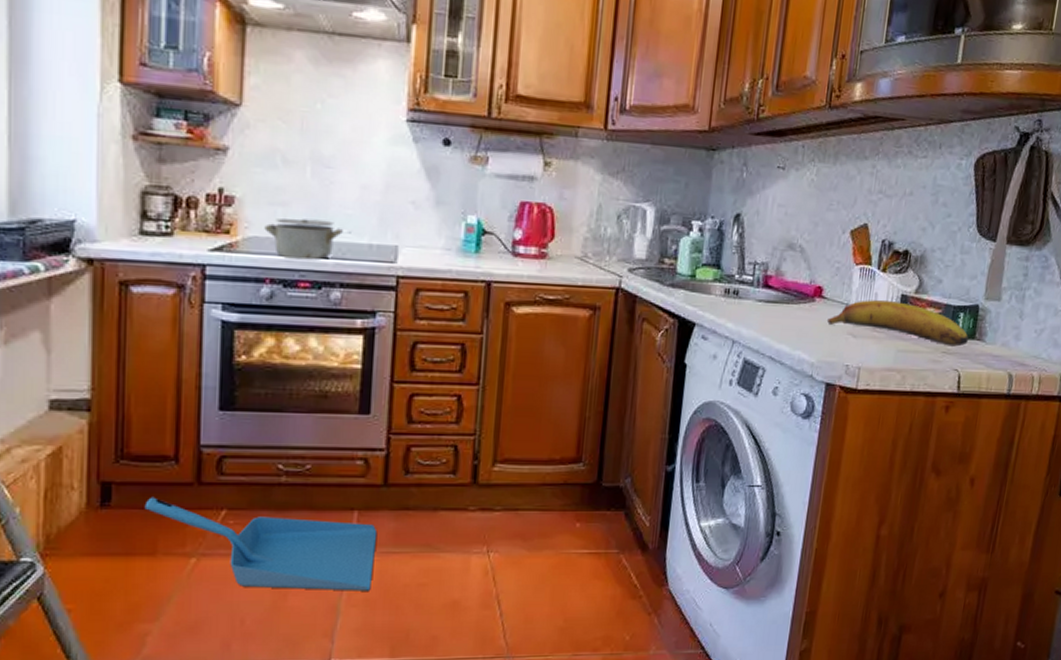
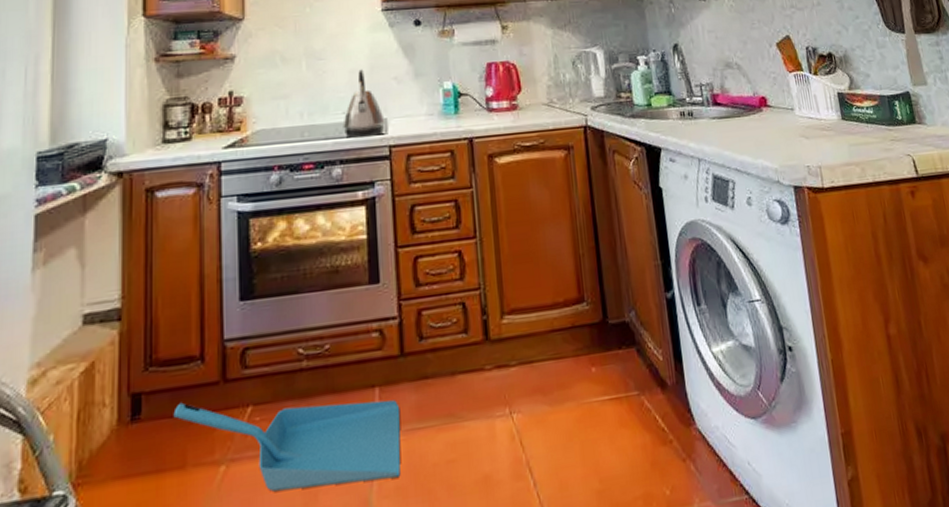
saucepan: present [264,218,343,261] -> none [270,105,338,145]
kettle: none [347,186,397,264] -> present [343,69,386,139]
fruit: present [827,299,969,347] -> none [778,99,911,134]

